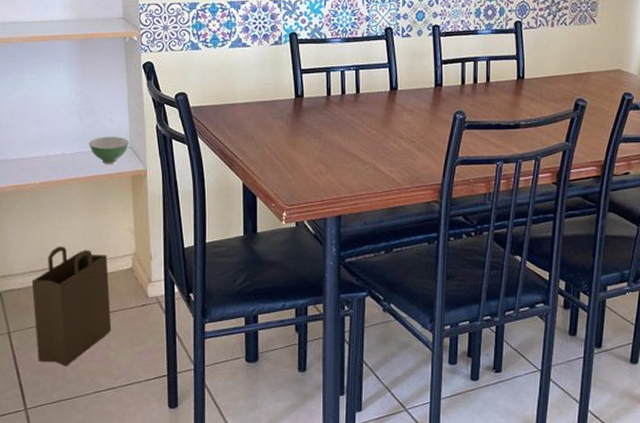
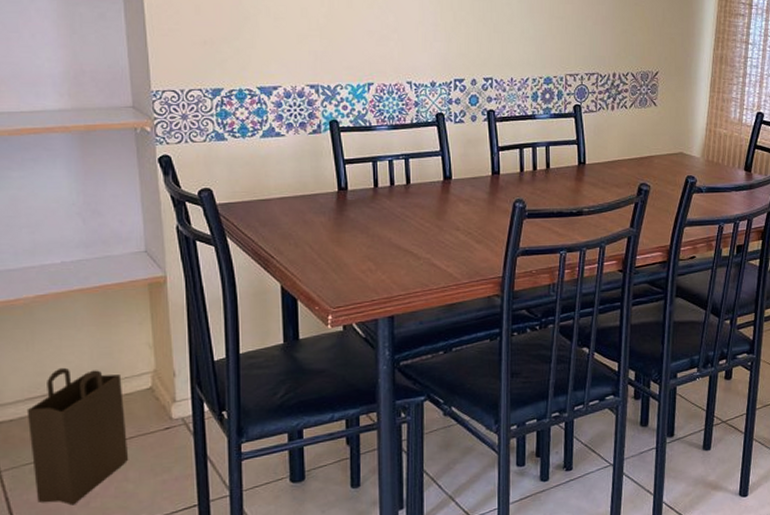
bowl: present [88,136,129,165] -> none [93,240,144,273]

